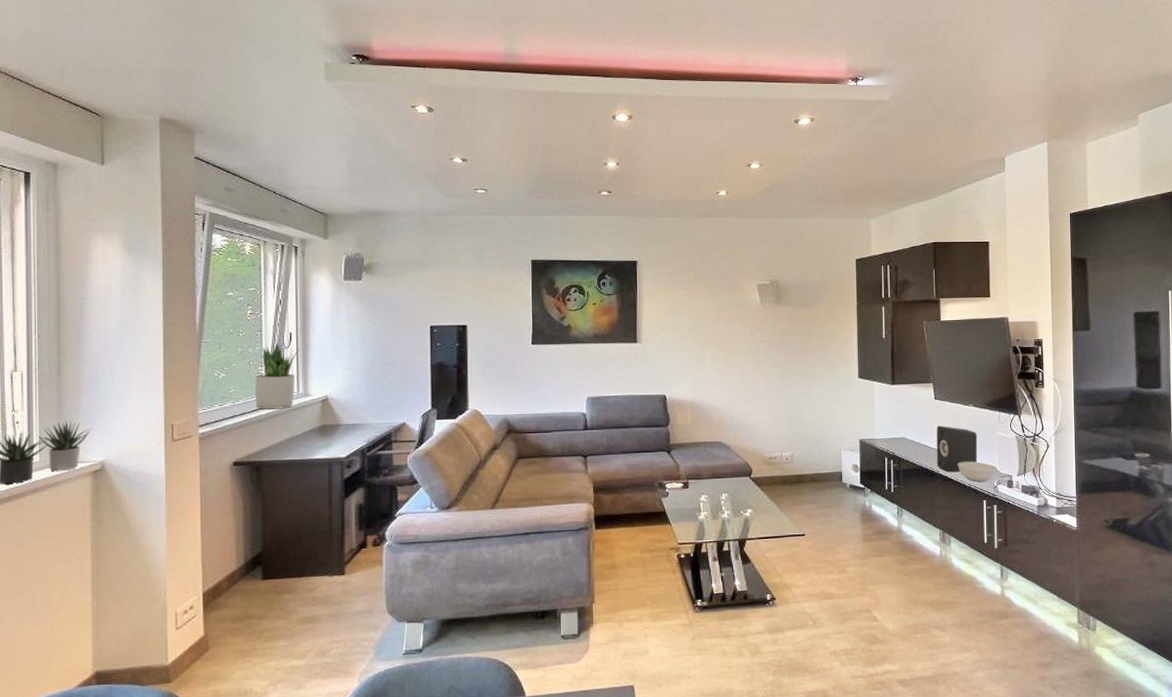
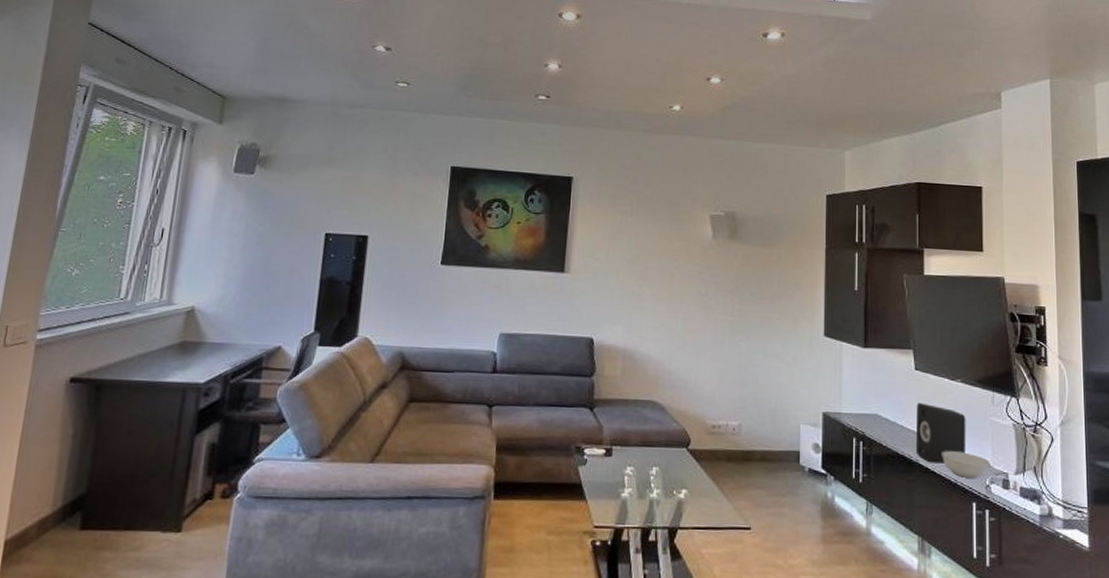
planter: present [255,342,300,410] -> none [108,238,171,318]

